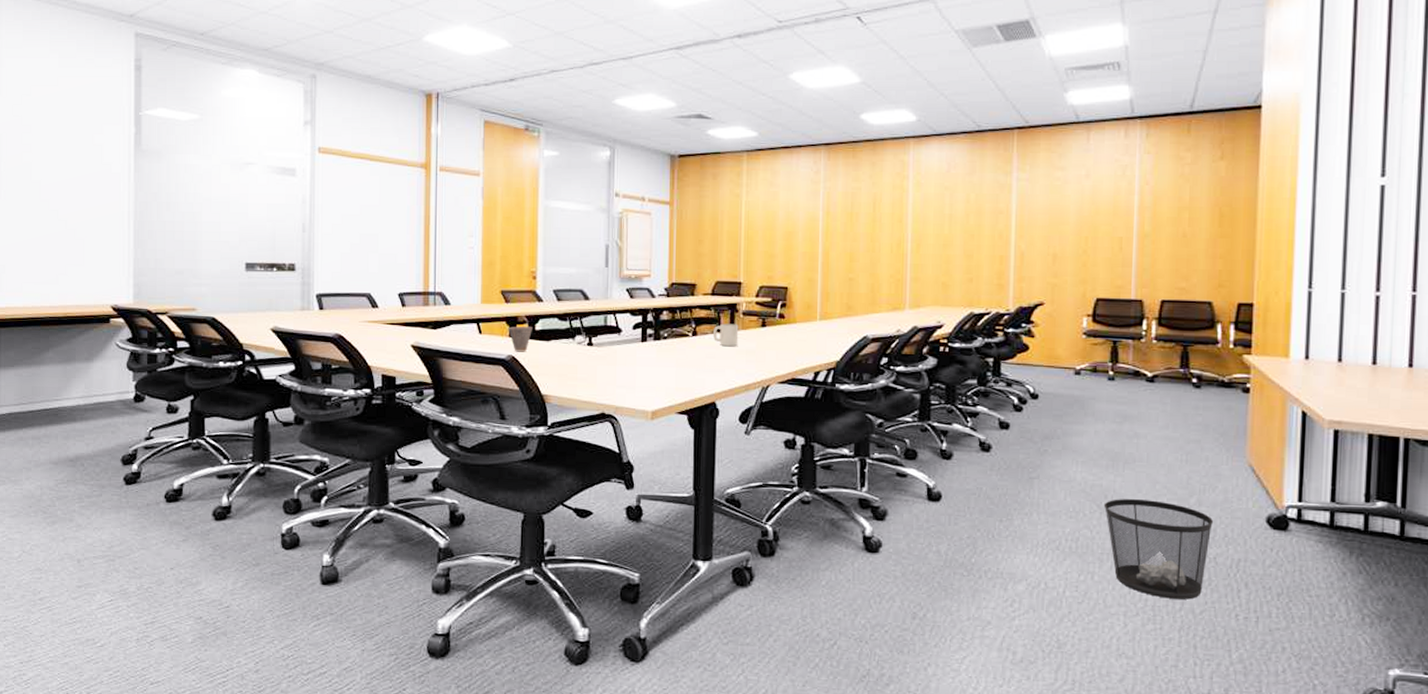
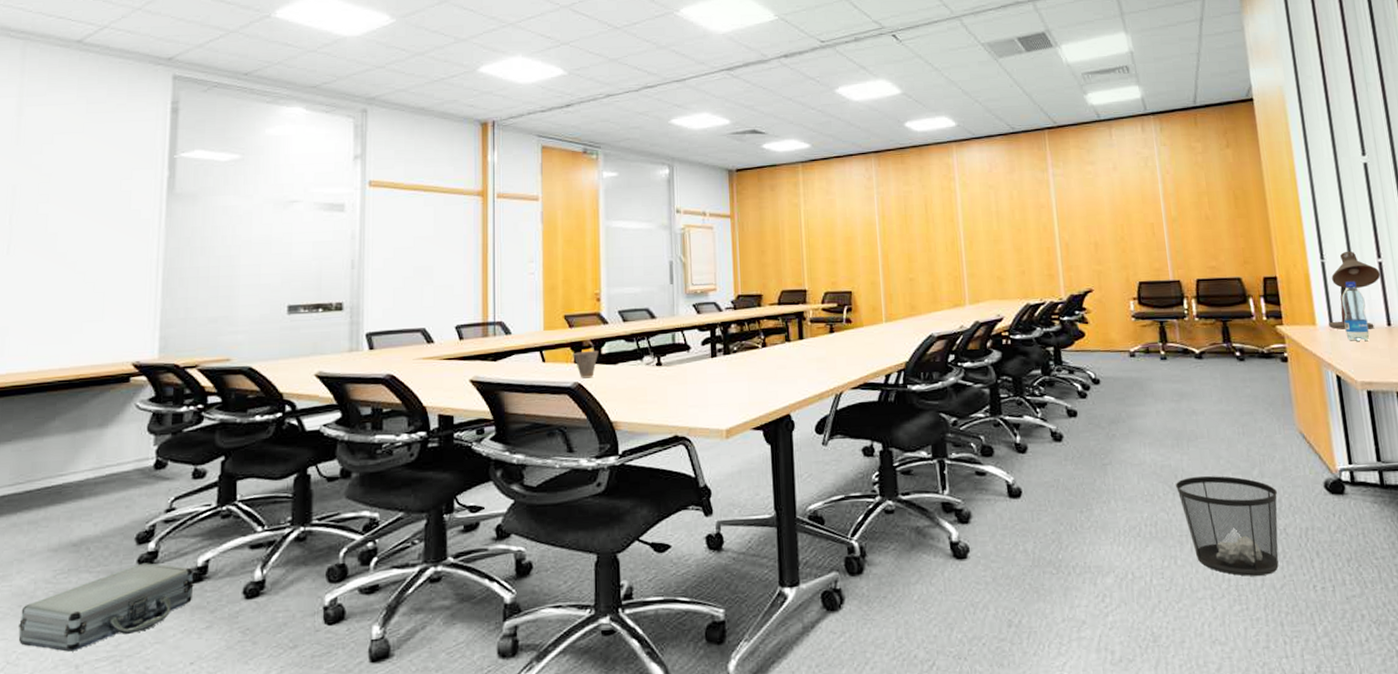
briefcase: none [29,481,171,548] -> present [17,563,194,652]
mug: present [713,323,739,347] -> none [783,332,808,356]
desk lamp: none [1304,281,1376,366] -> present [1329,251,1381,329]
bottle: none [1322,314,1351,379] -> present [1341,281,1370,342]

